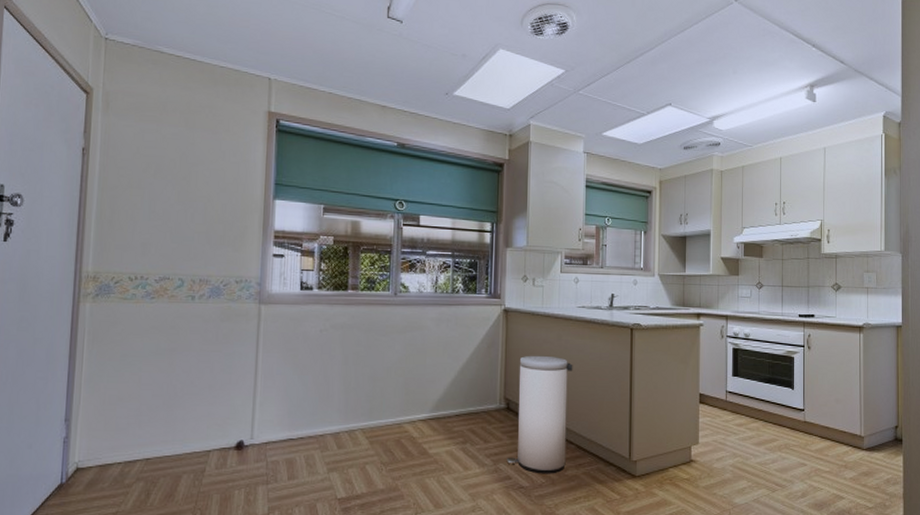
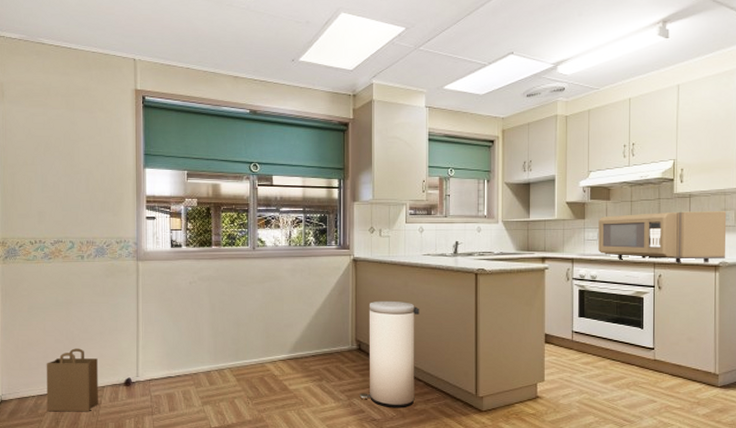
shopping bag: none [135,405,204,482] -> present [46,348,98,412]
microwave: none [751,271,869,323] -> present [598,211,727,263]

